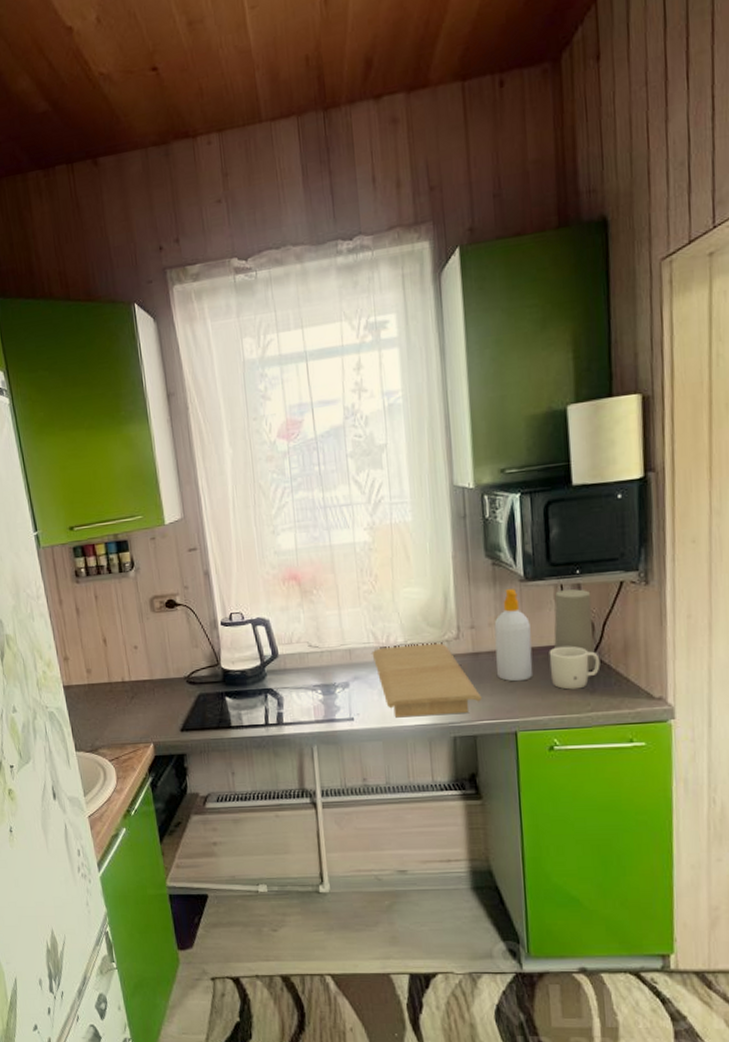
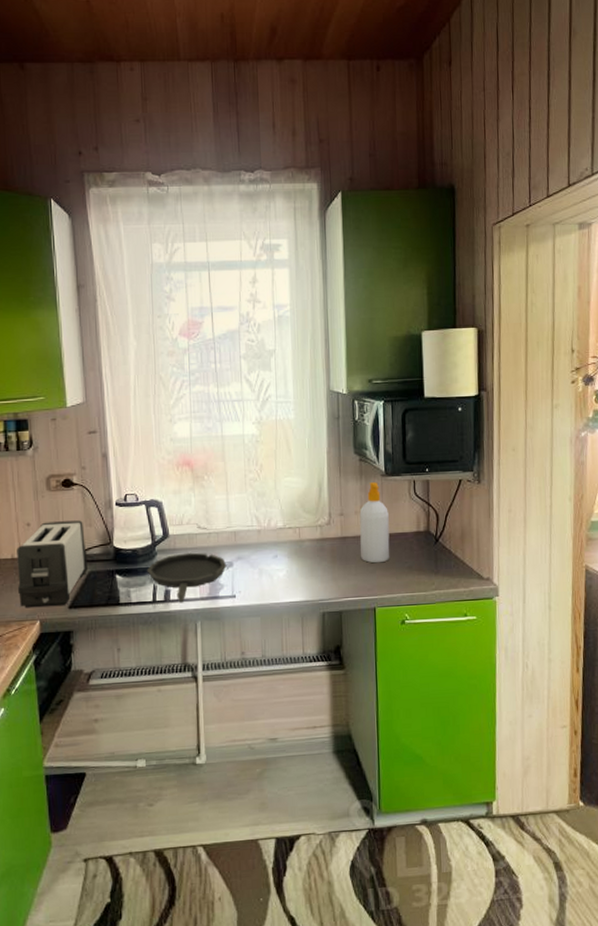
toaster: none [126,642,197,730] -> present [17,520,88,607]
frying pan: none [257,672,343,726] -> present [146,552,227,603]
cutting board: present [372,643,482,718] -> none [254,527,347,595]
mug: present [549,645,601,690] -> none [403,533,443,571]
canister: present [554,589,596,672] -> none [407,485,439,555]

